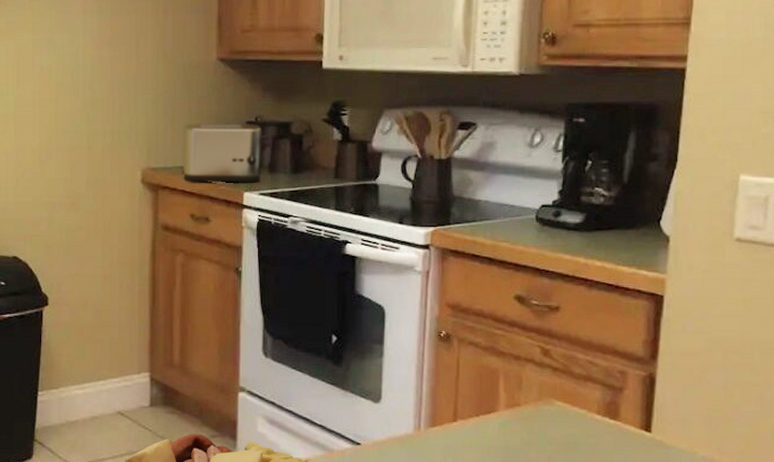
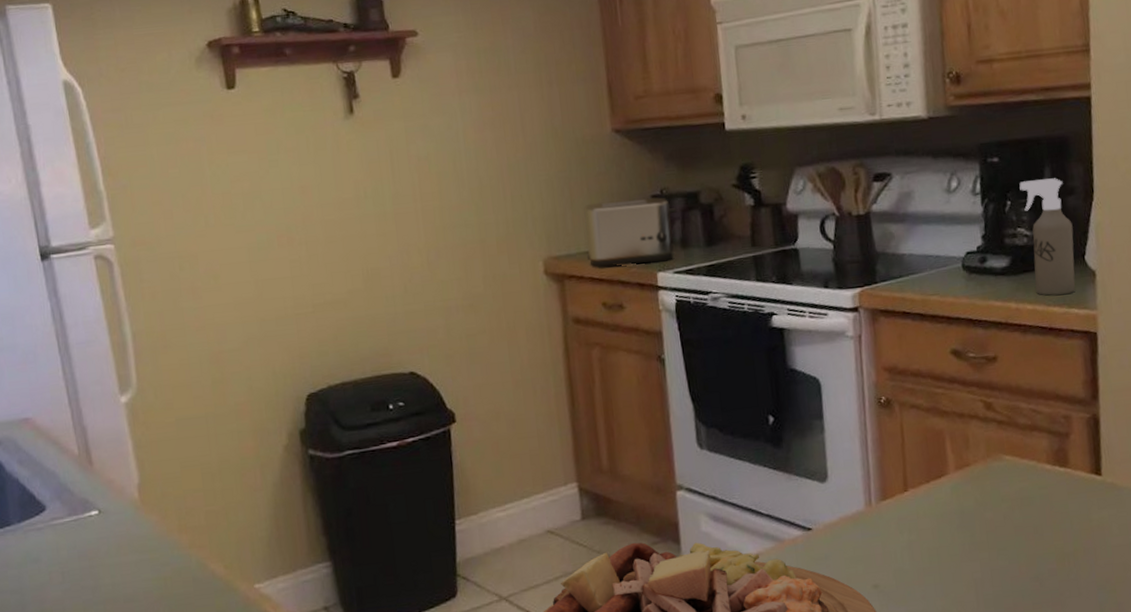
spray bottle: none [602,143,652,256] -> present [1019,178,1076,296]

